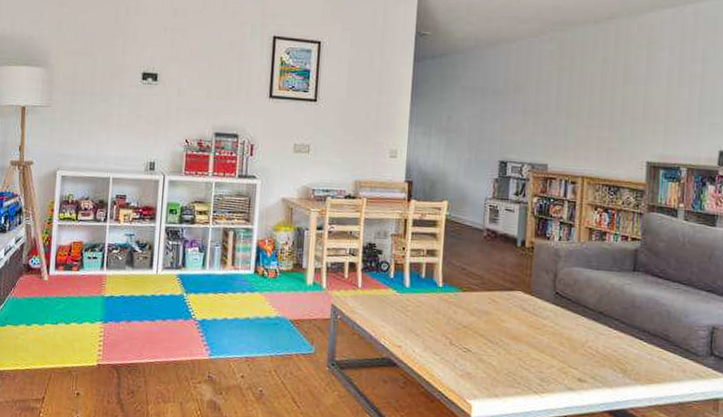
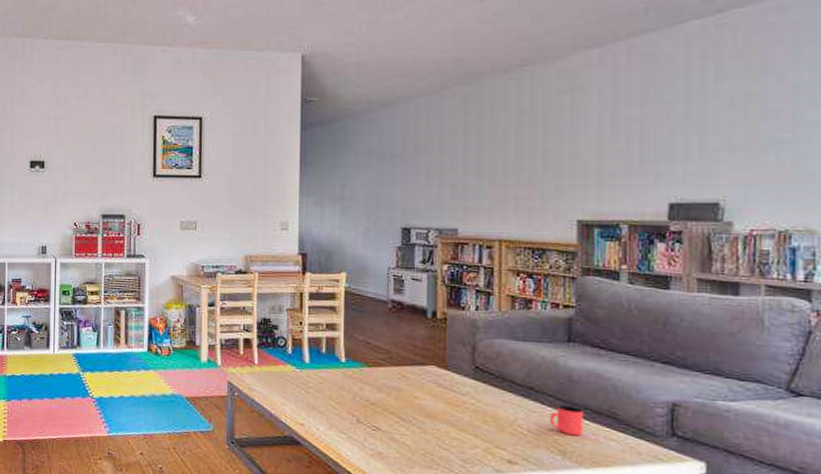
cup: none [614,328,643,356] -> present [549,405,584,436]

